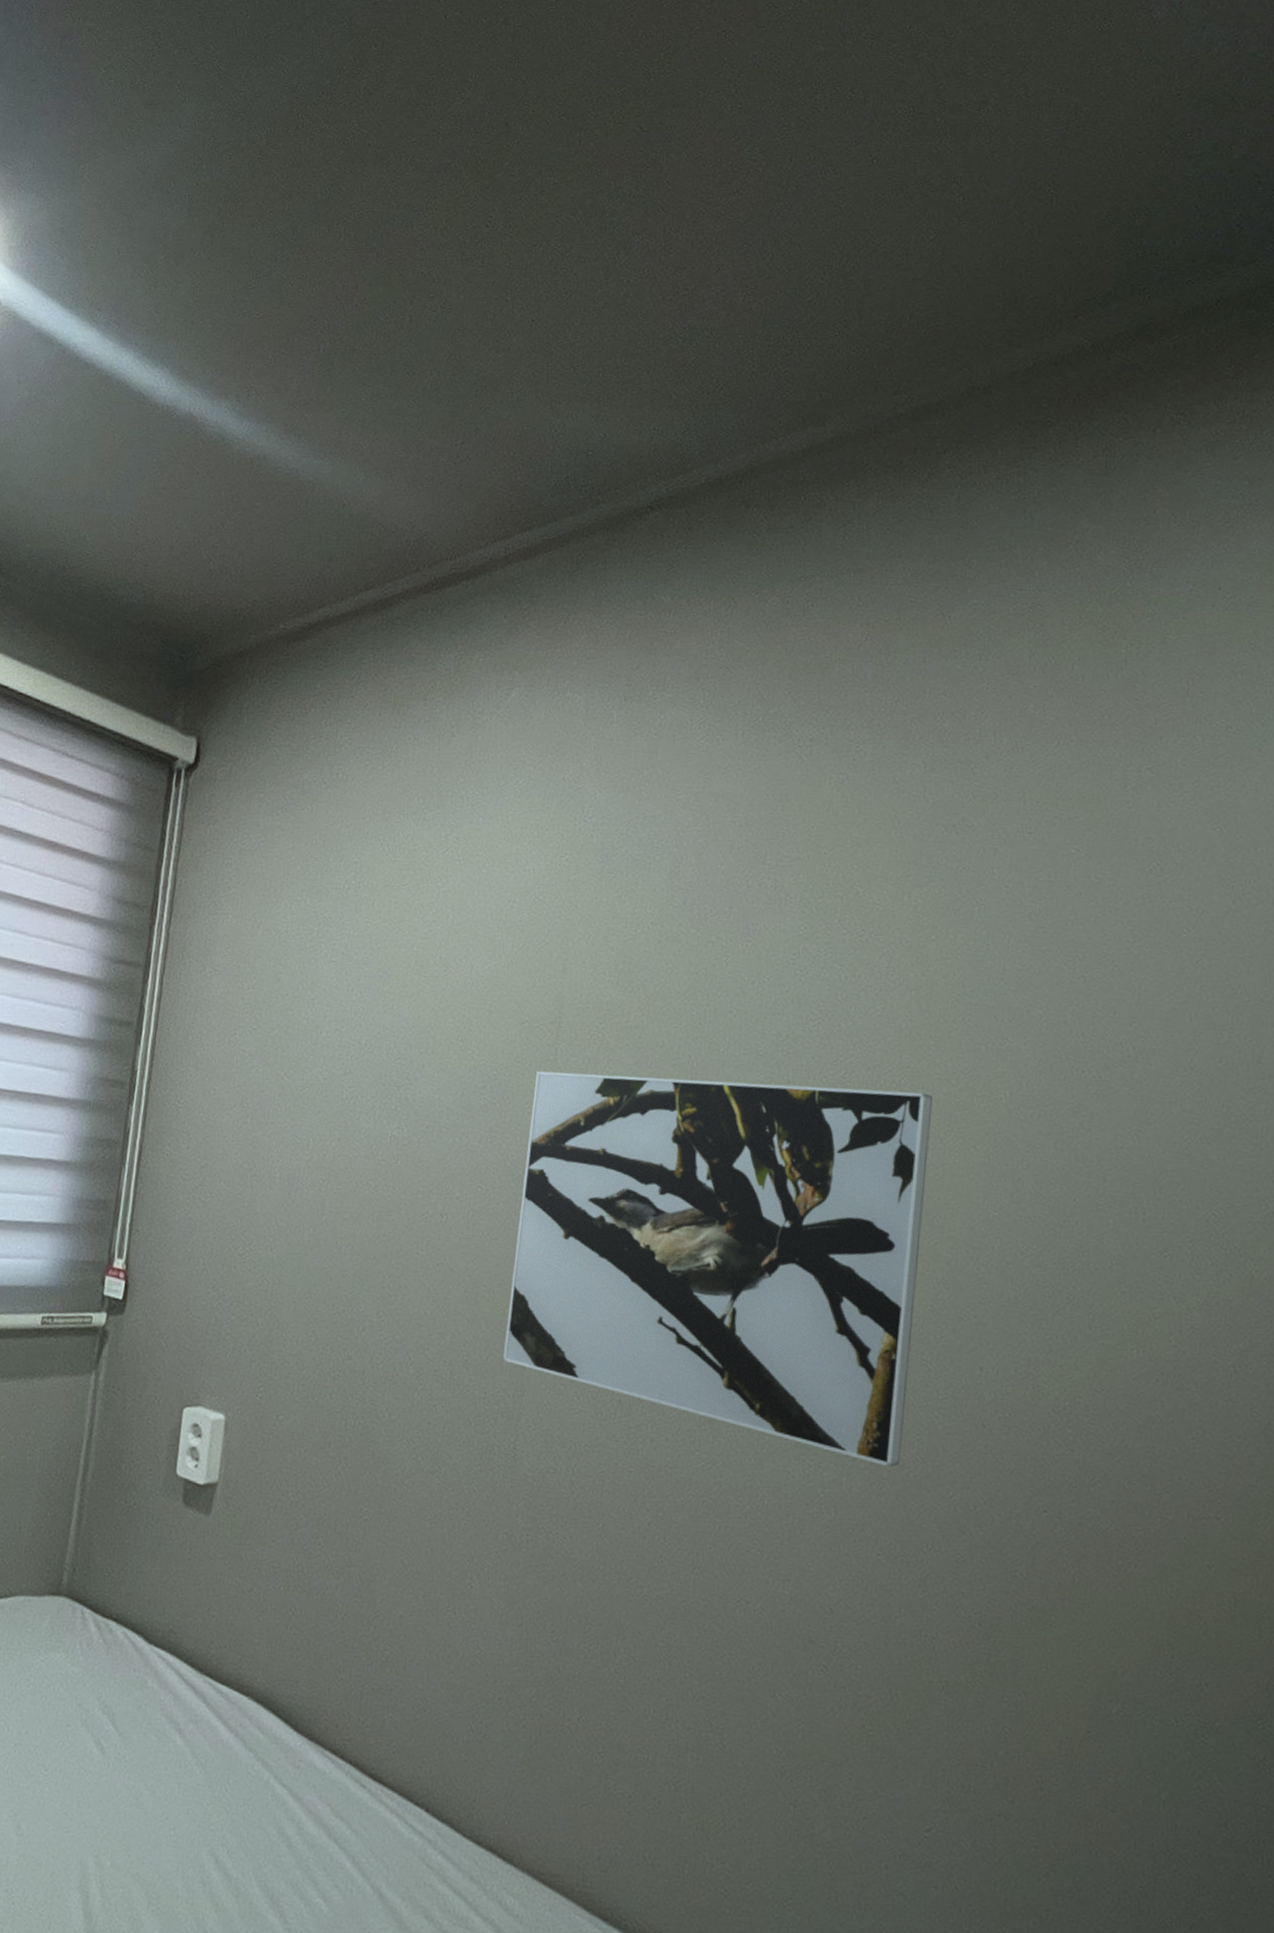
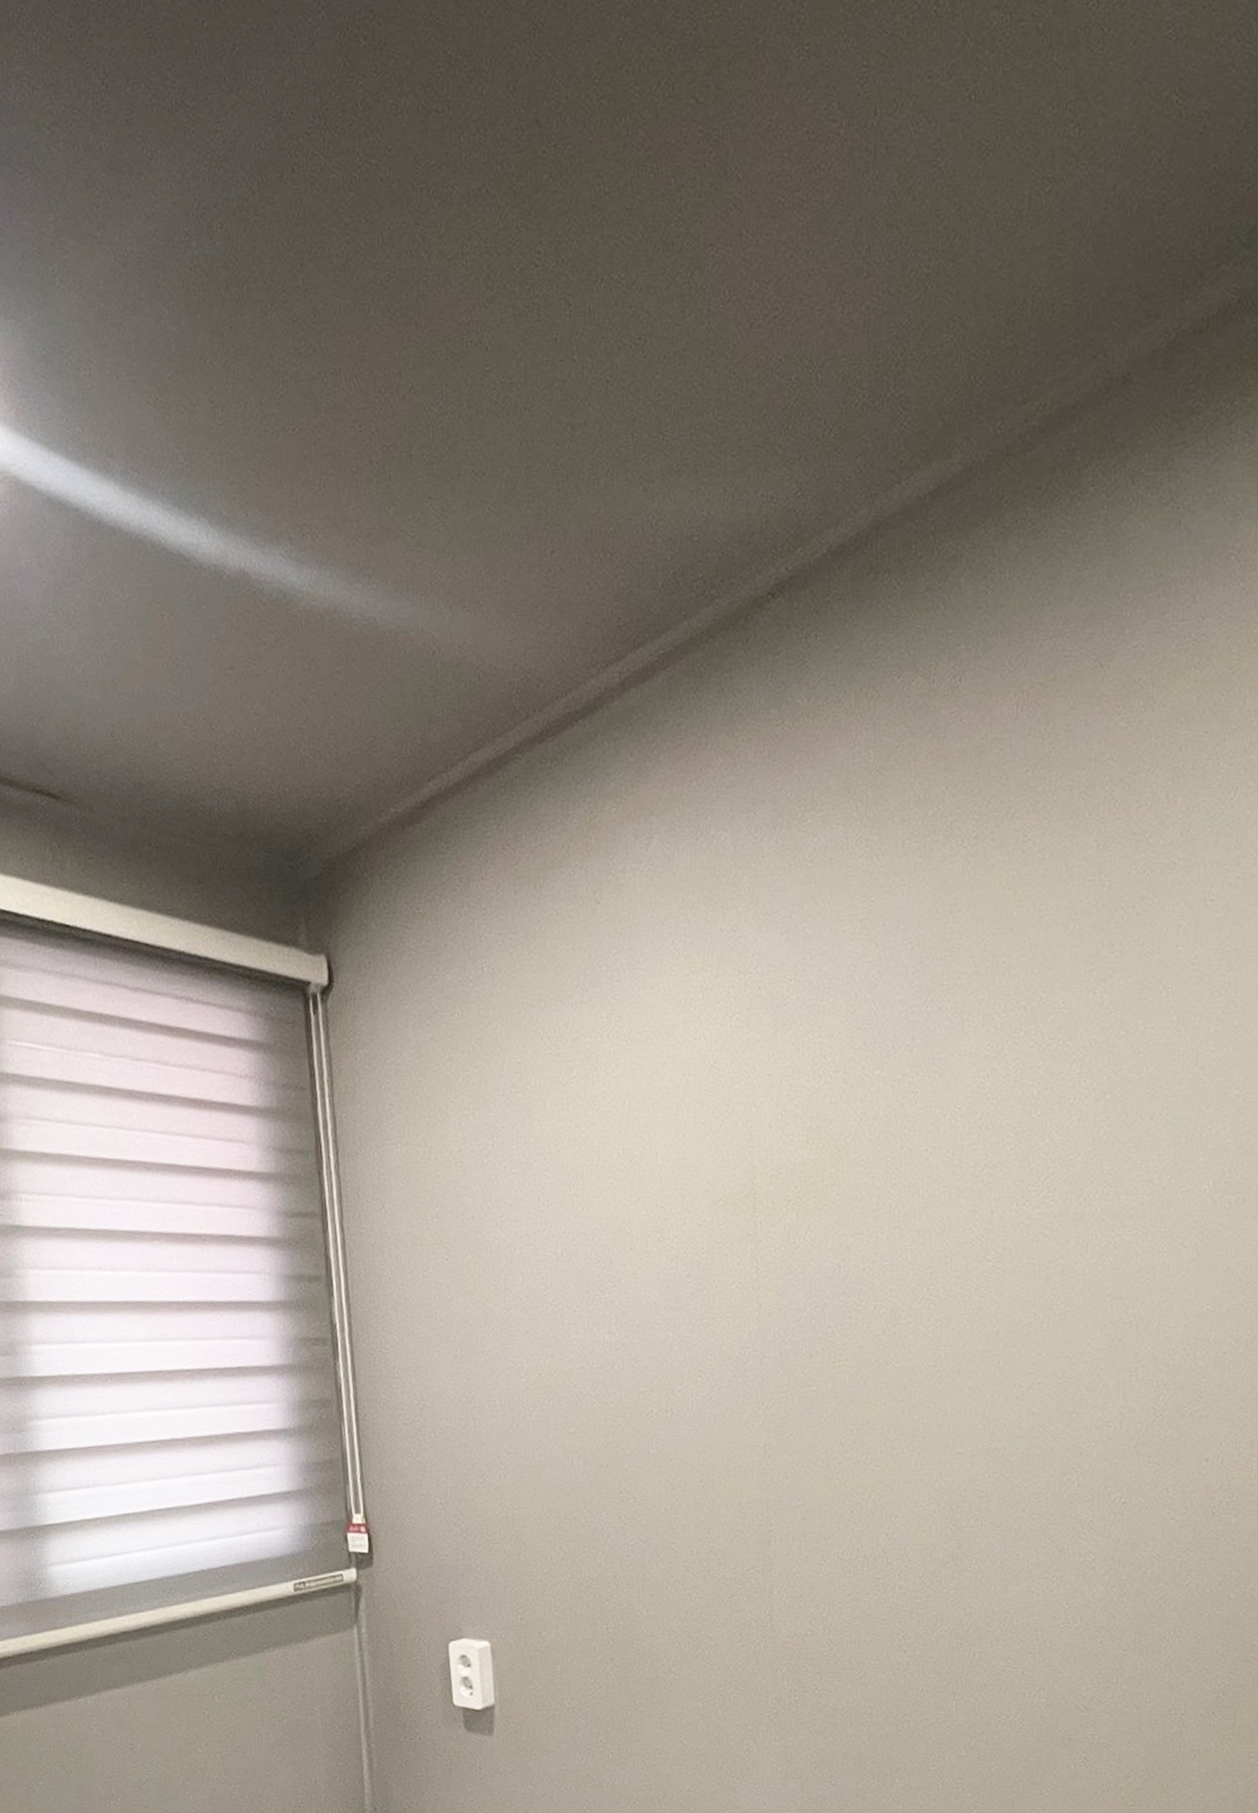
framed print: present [503,1070,932,1468] -> none [738,1198,1138,1569]

